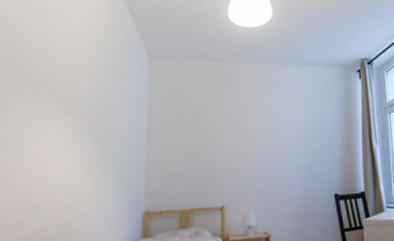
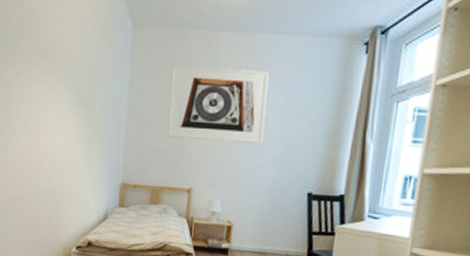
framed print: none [193,91,288,159] -> present [167,65,269,143]

